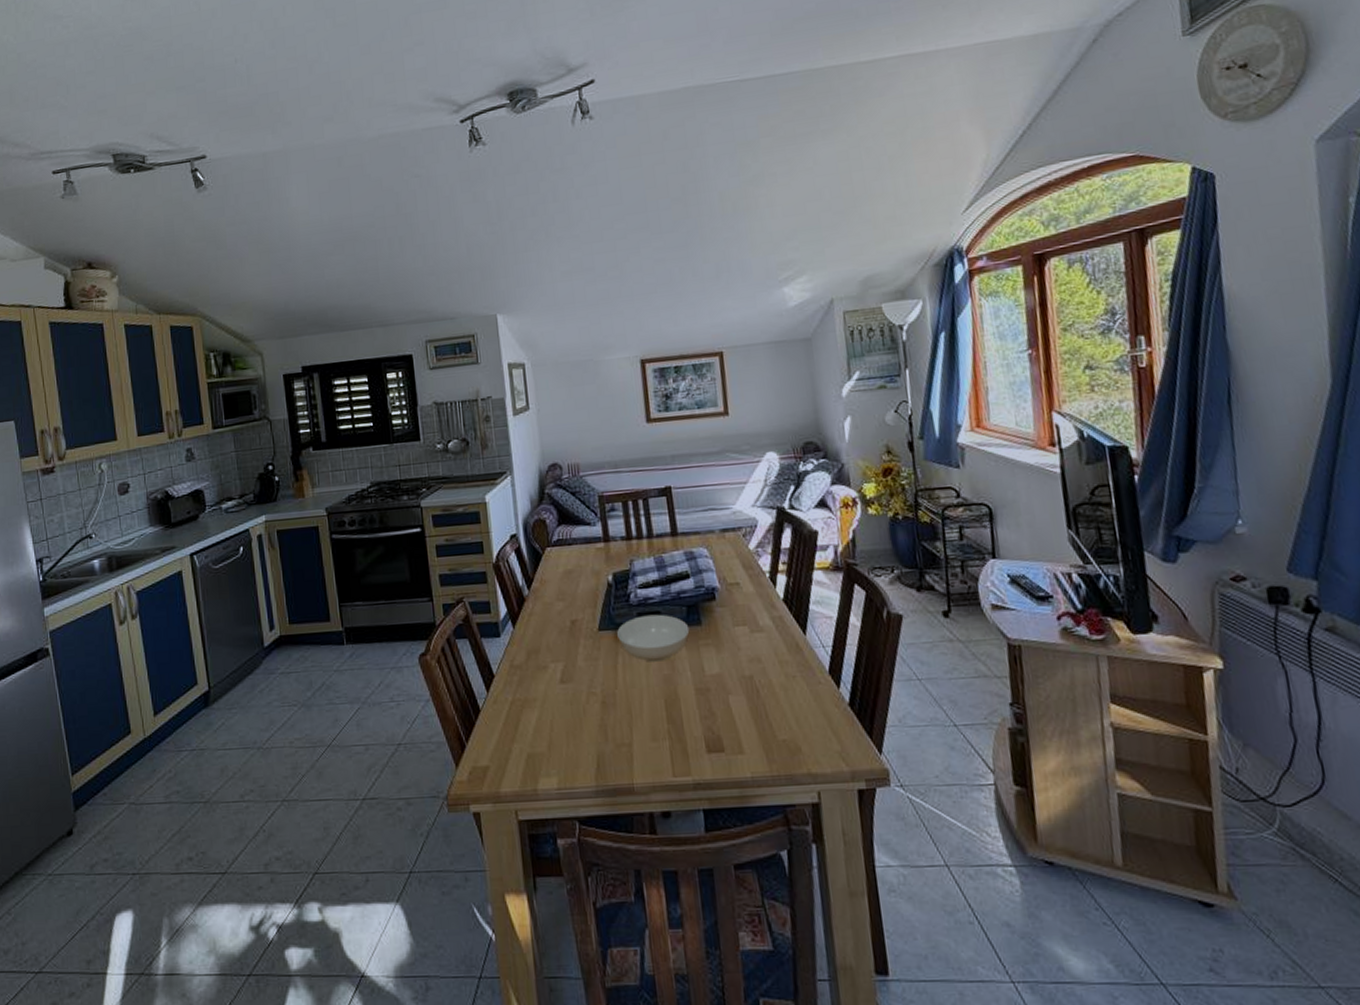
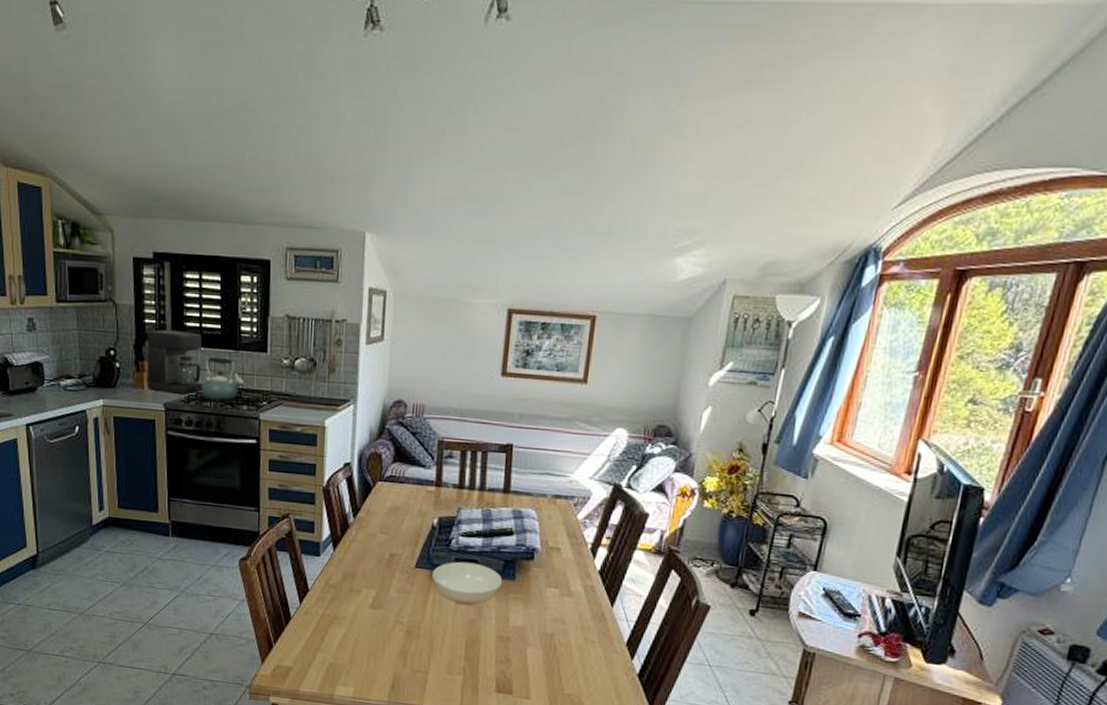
coffee maker: none [303,434,362,498] -> present [147,329,203,396]
kettle: none [360,452,402,497] -> present [200,356,245,402]

